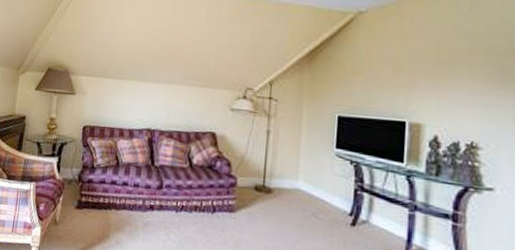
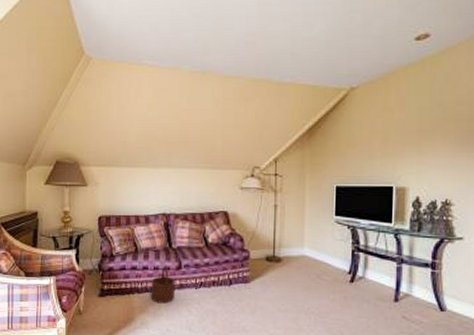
wooden bucket: none [128,184,155,225] -> present [151,266,176,304]

